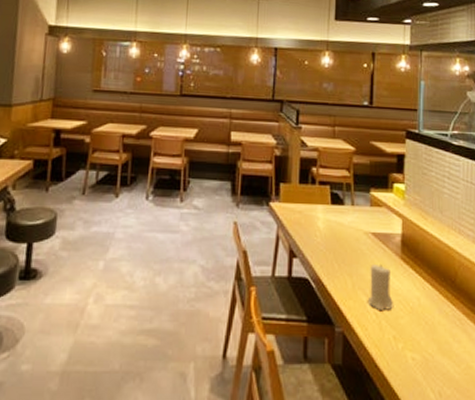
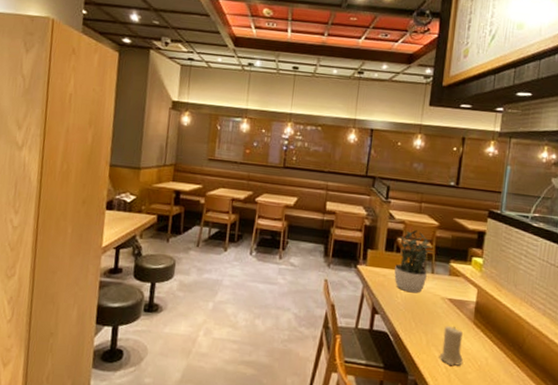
potted plant: none [311,156,352,230] -> present [394,229,434,293]

